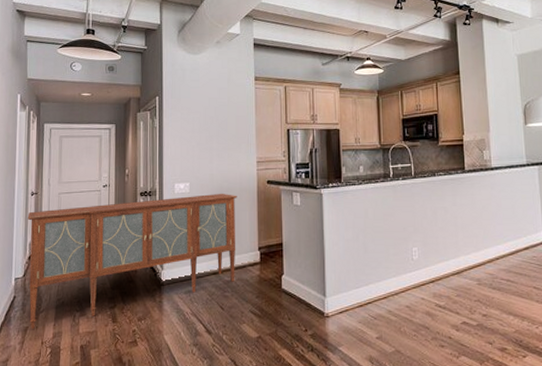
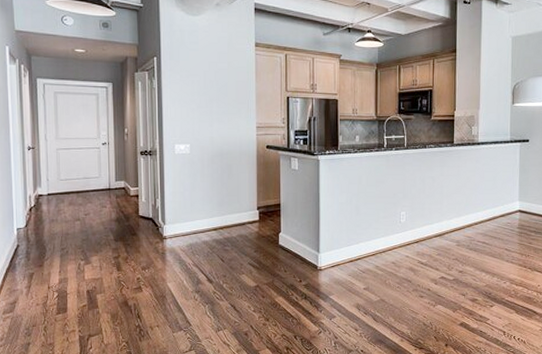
sideboard: present [27,193,237,329] -> none [25,155,237,275]

